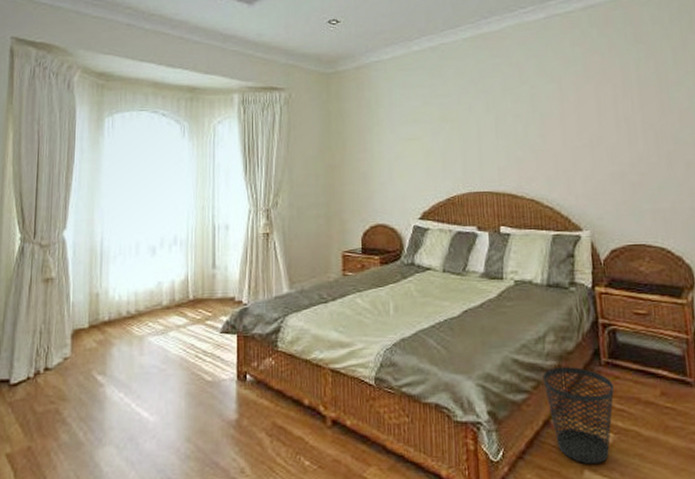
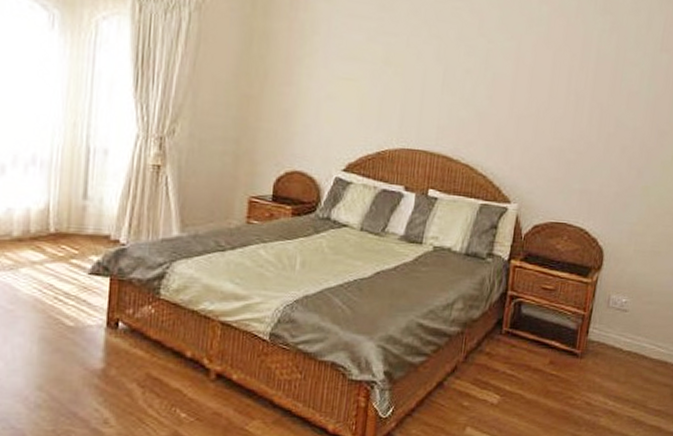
wastebasket: present [543,367,615,465] -> none [444,334,510,422]

